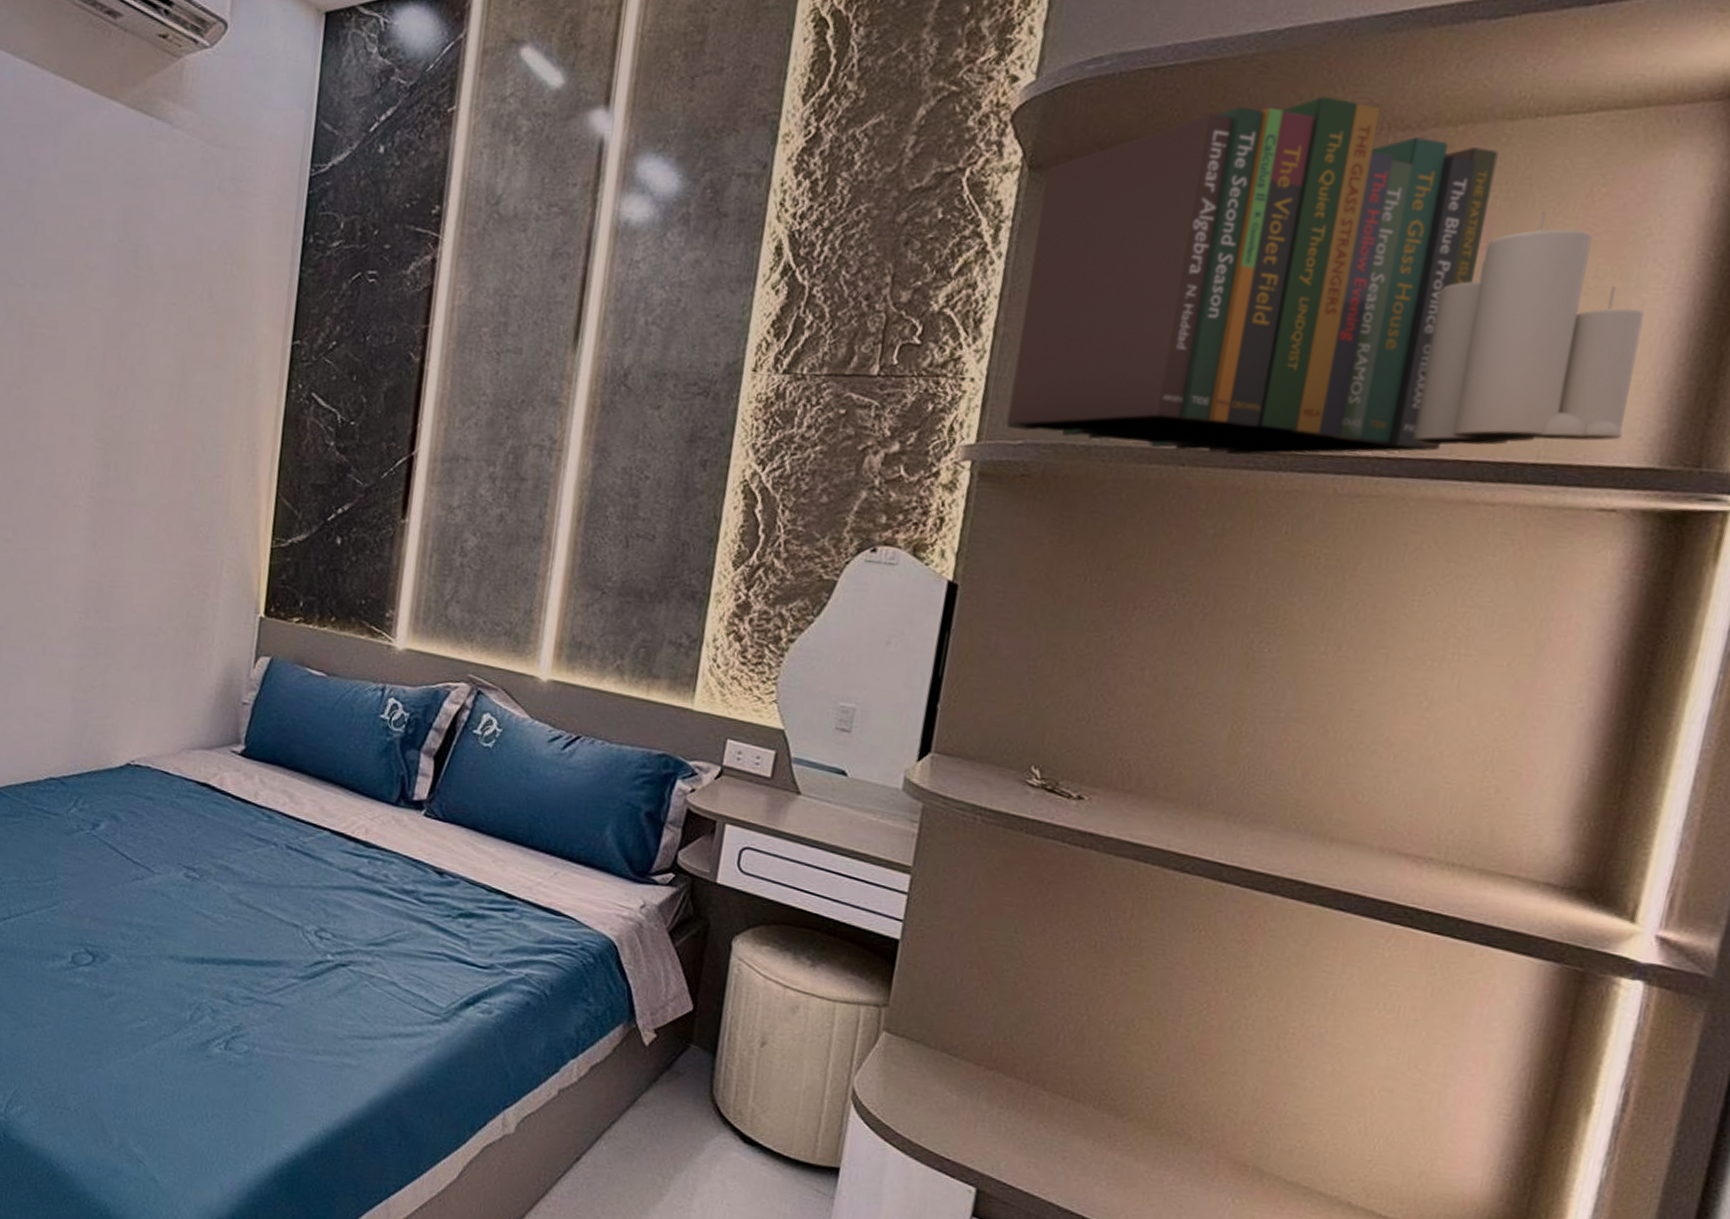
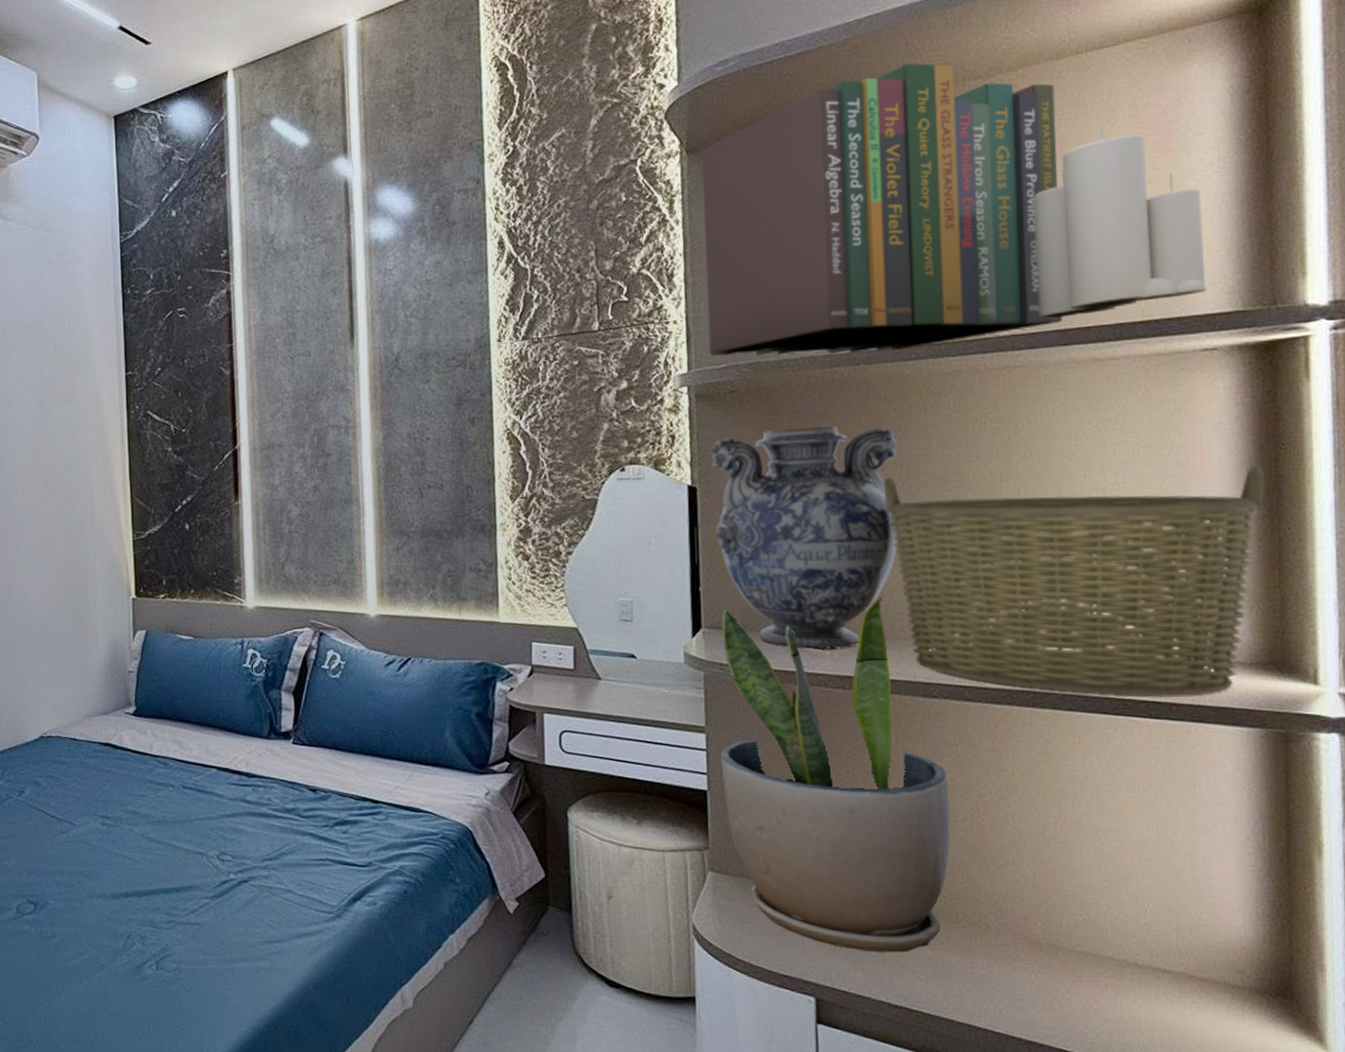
potted plant: none [917,734,1181,1154] -> present [720,595,950,953]
decorative vase: none [968,529,1211,801] -> present [711,426,898,648]
basket: none [1174,606,1635,915] -> present [884,465,1265,696]

